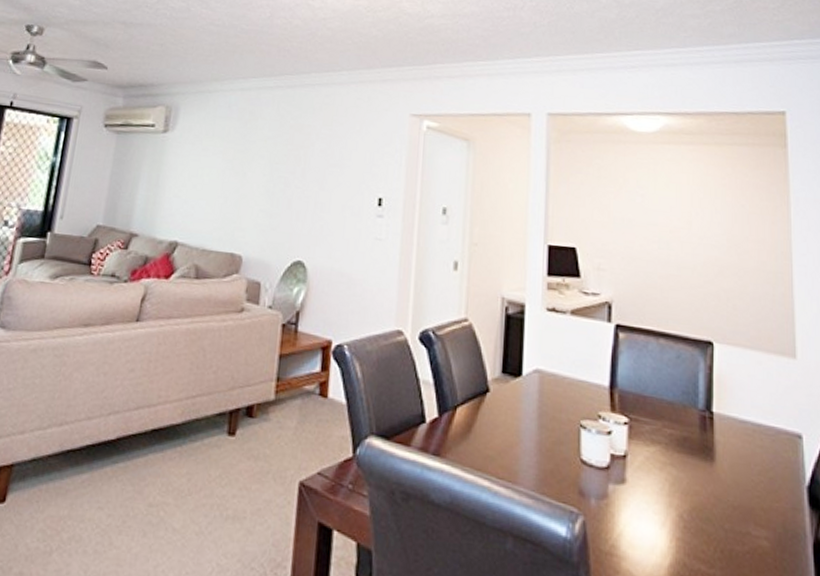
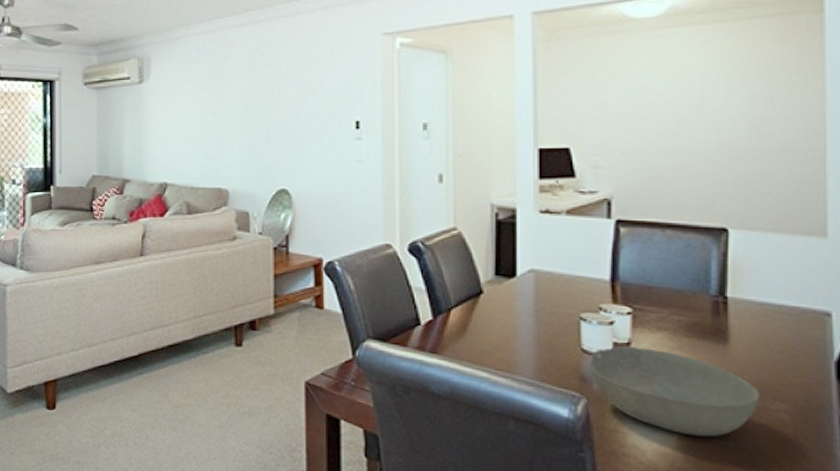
bowl: none [586,458,743,564] -> present [588,346,759,437]

